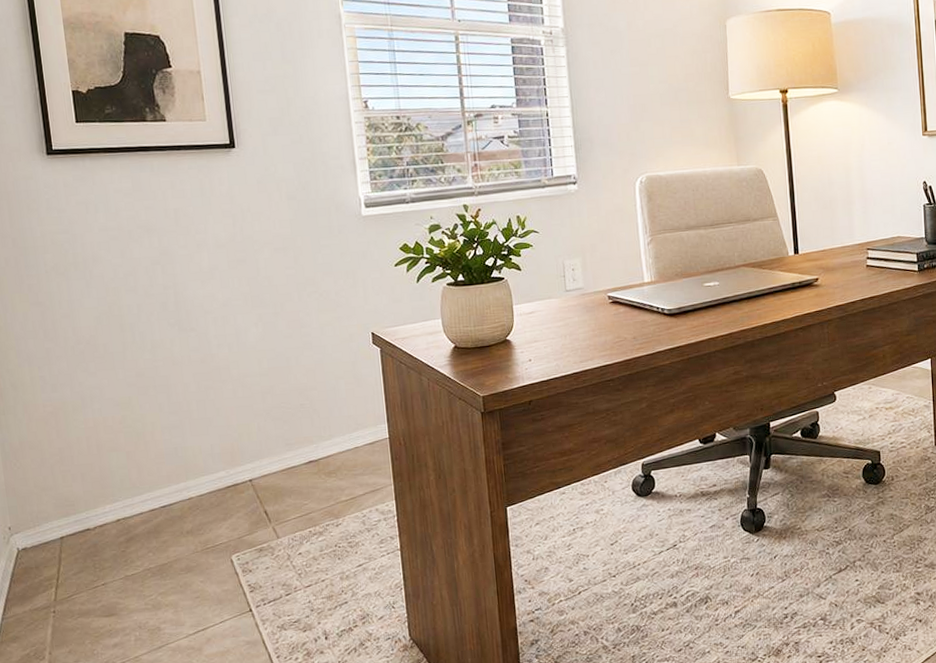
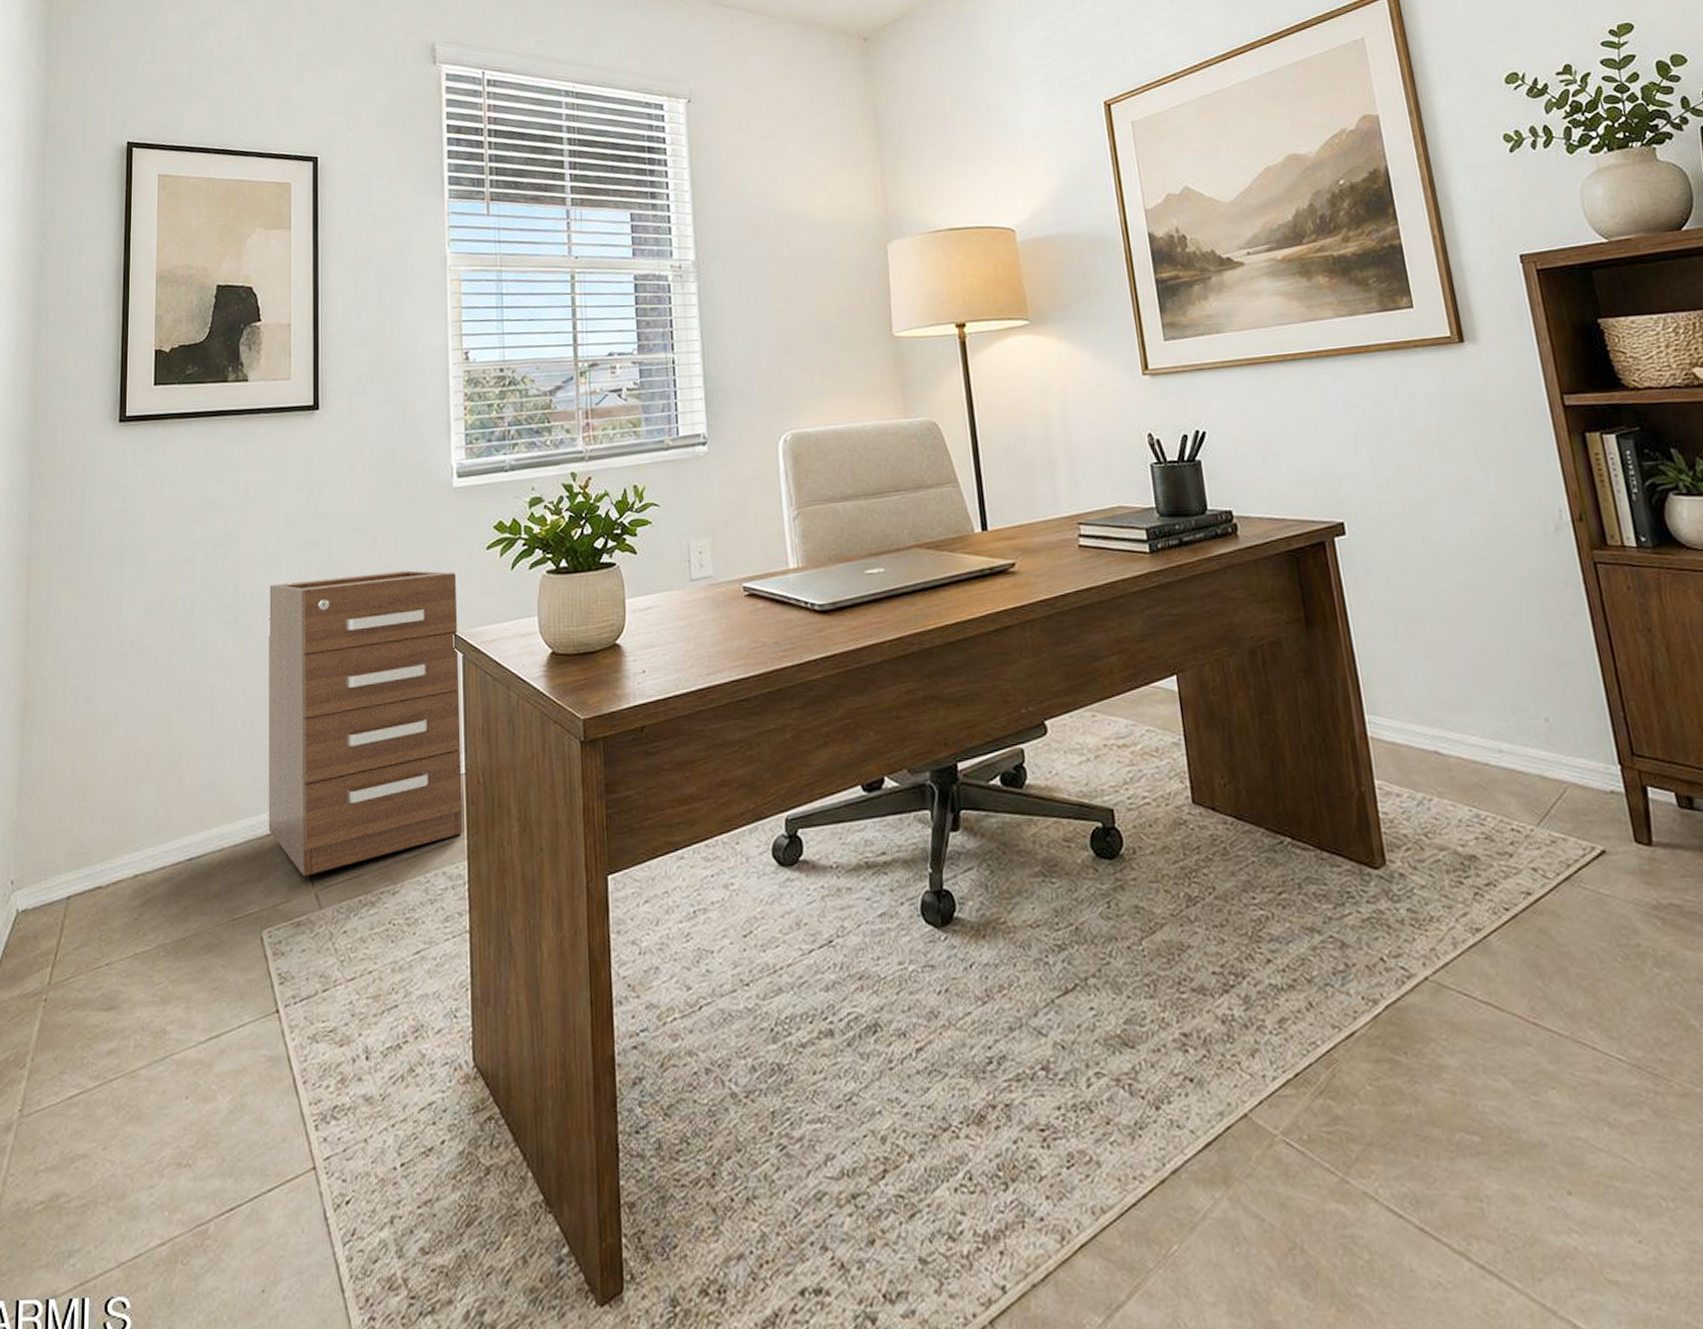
filing cabinet: none [207,283,390,516] -> present [268,570,463,877]

